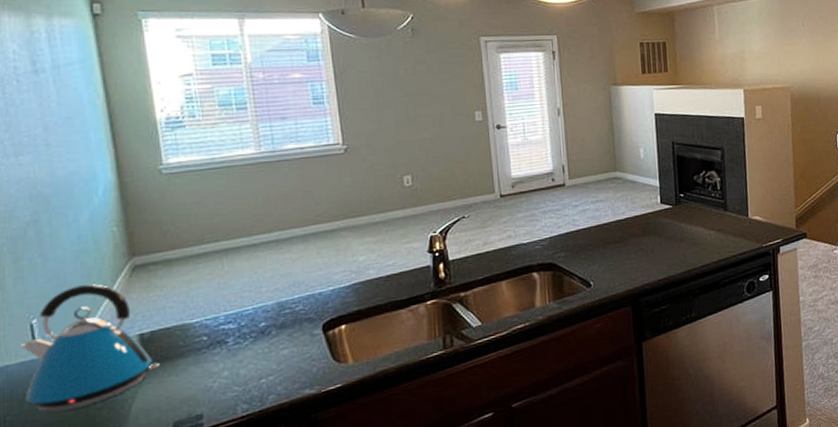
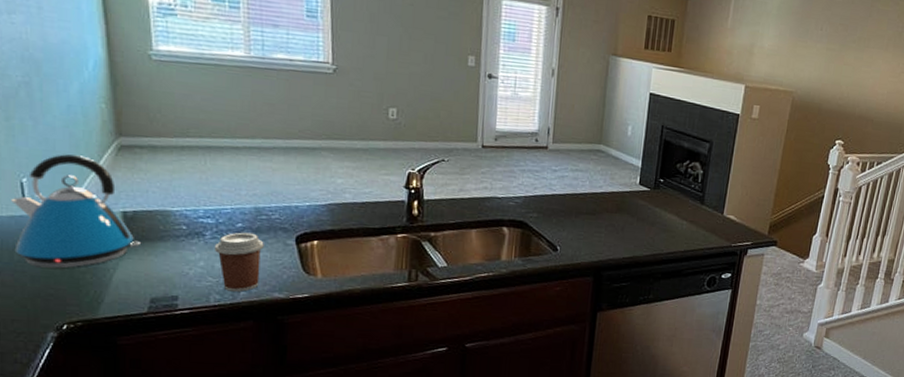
coffee cup: none [237,330,290,398] -> present [214,232,264,292]

